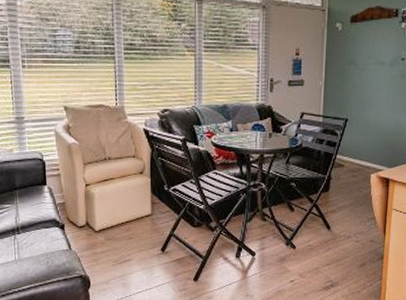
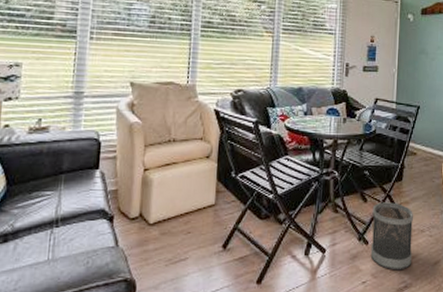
wastebasket: none [298,211,340,271] -> present [370,202,413,271]

